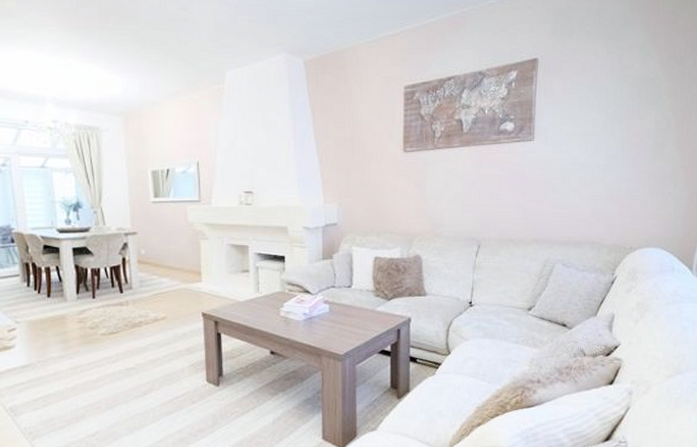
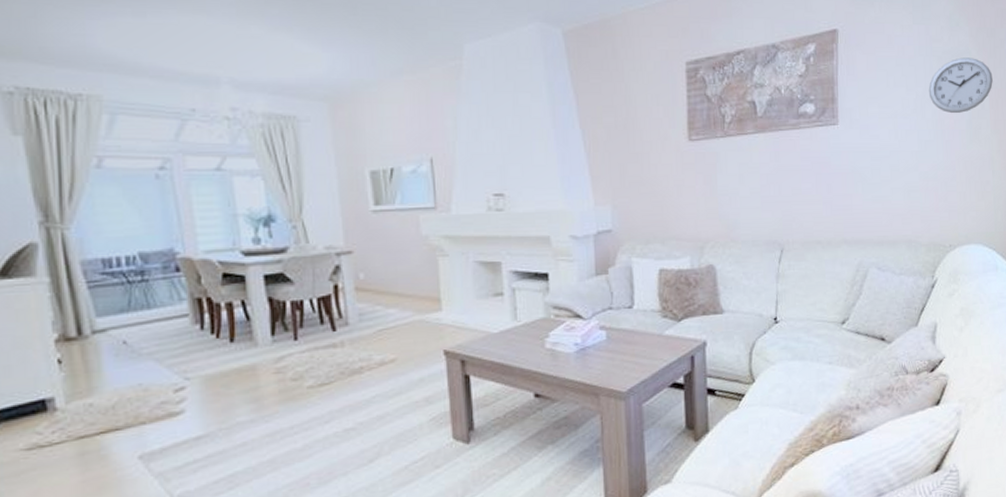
wall clock: none [618,83,680,133] -> present [928,57,993,114]

